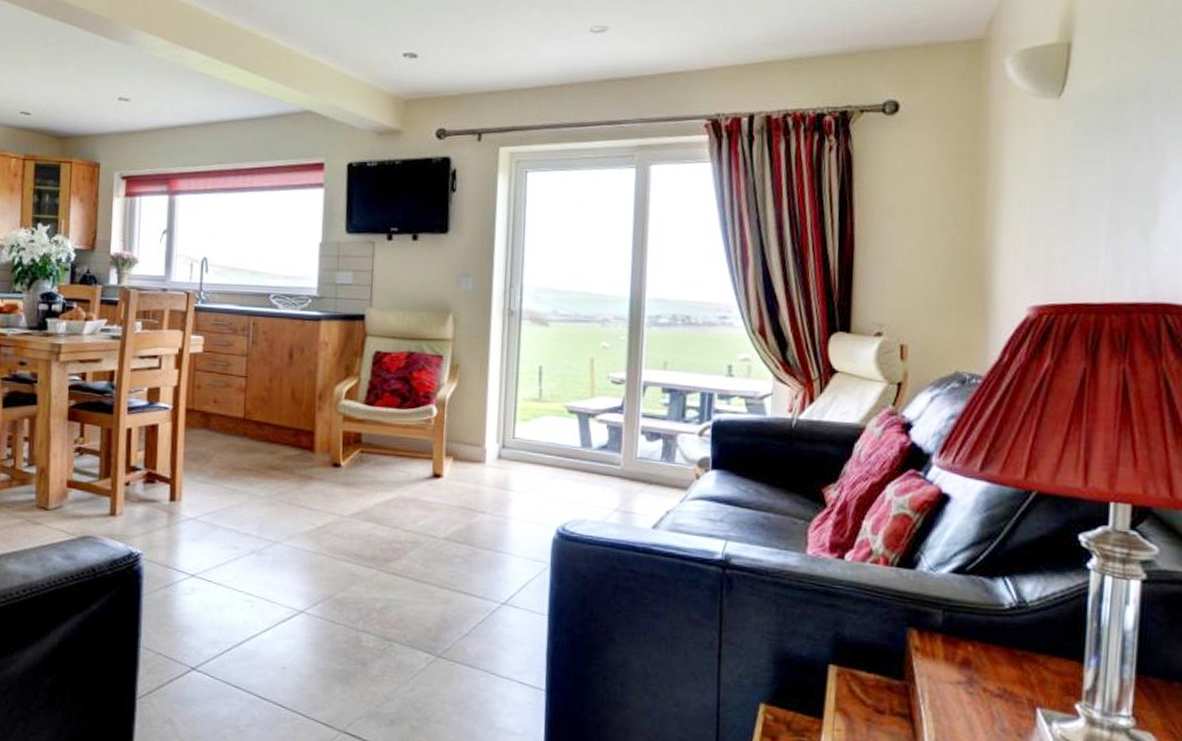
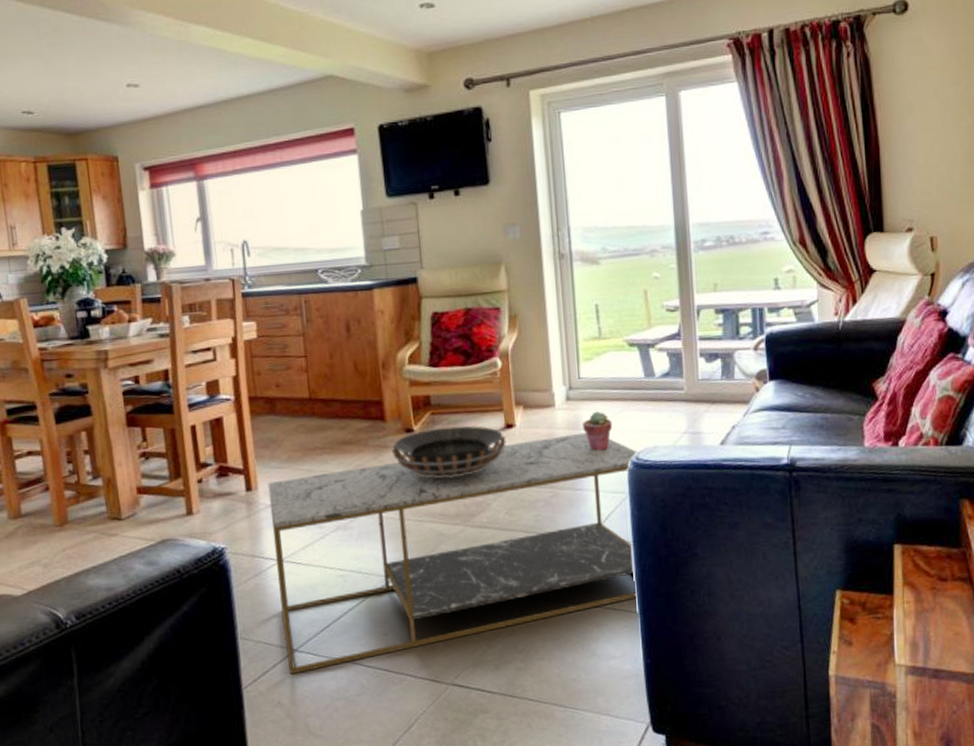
coffee table: none [184,493,566,693] -> present [268,432,639,675]
decorative bowl: none [316,467,432,520] -> present [391,426,506,478]
potted succulent: none [511,474,542,516] -> present [583,411,613,452]

